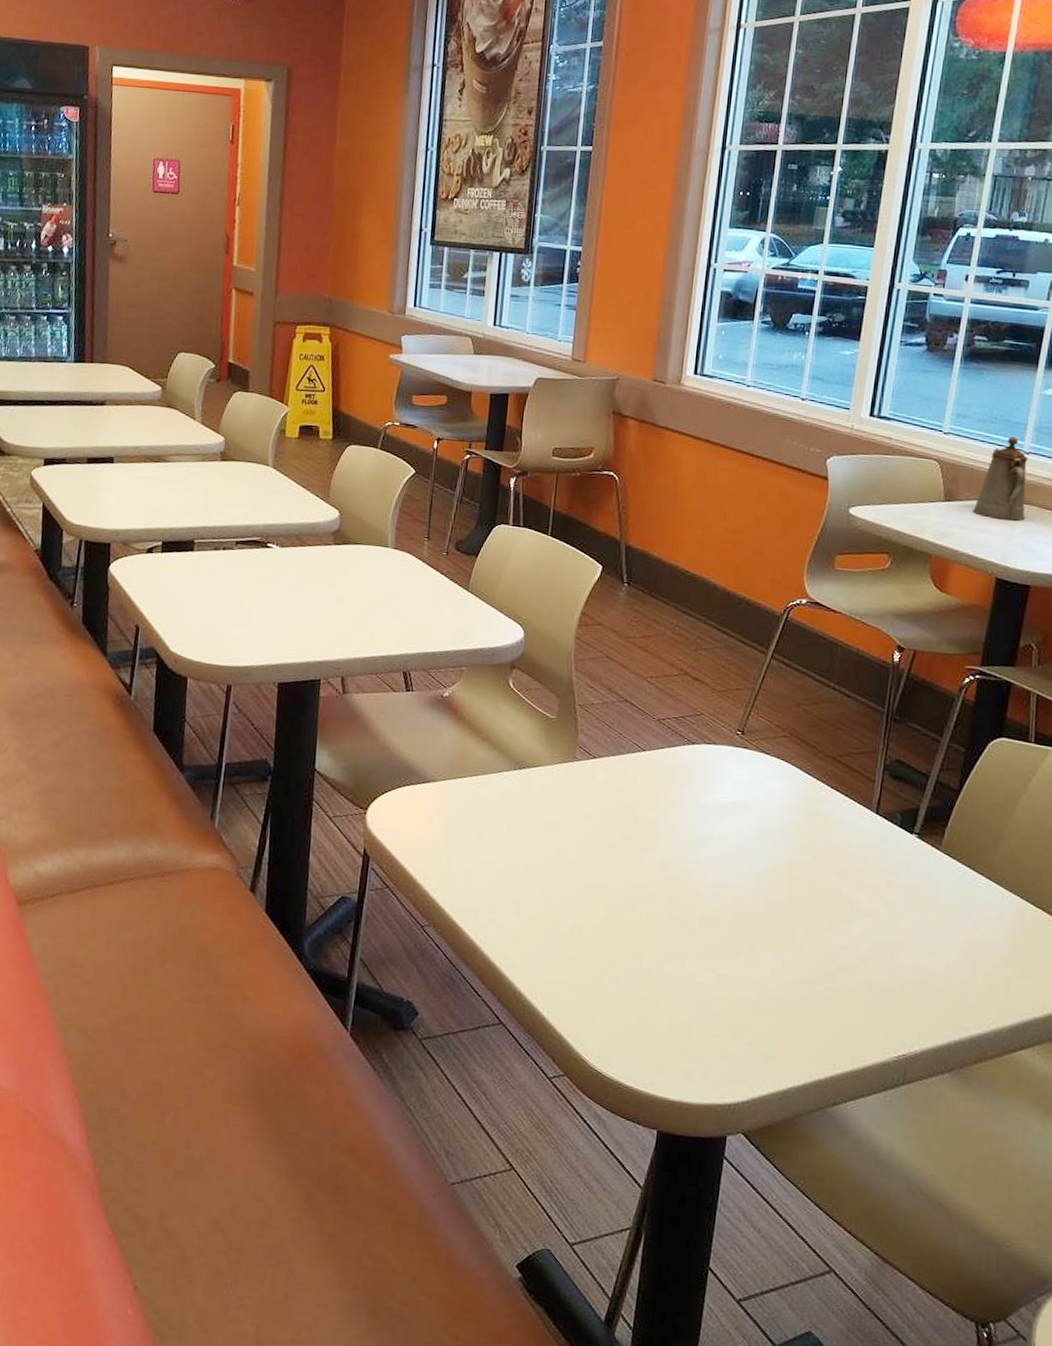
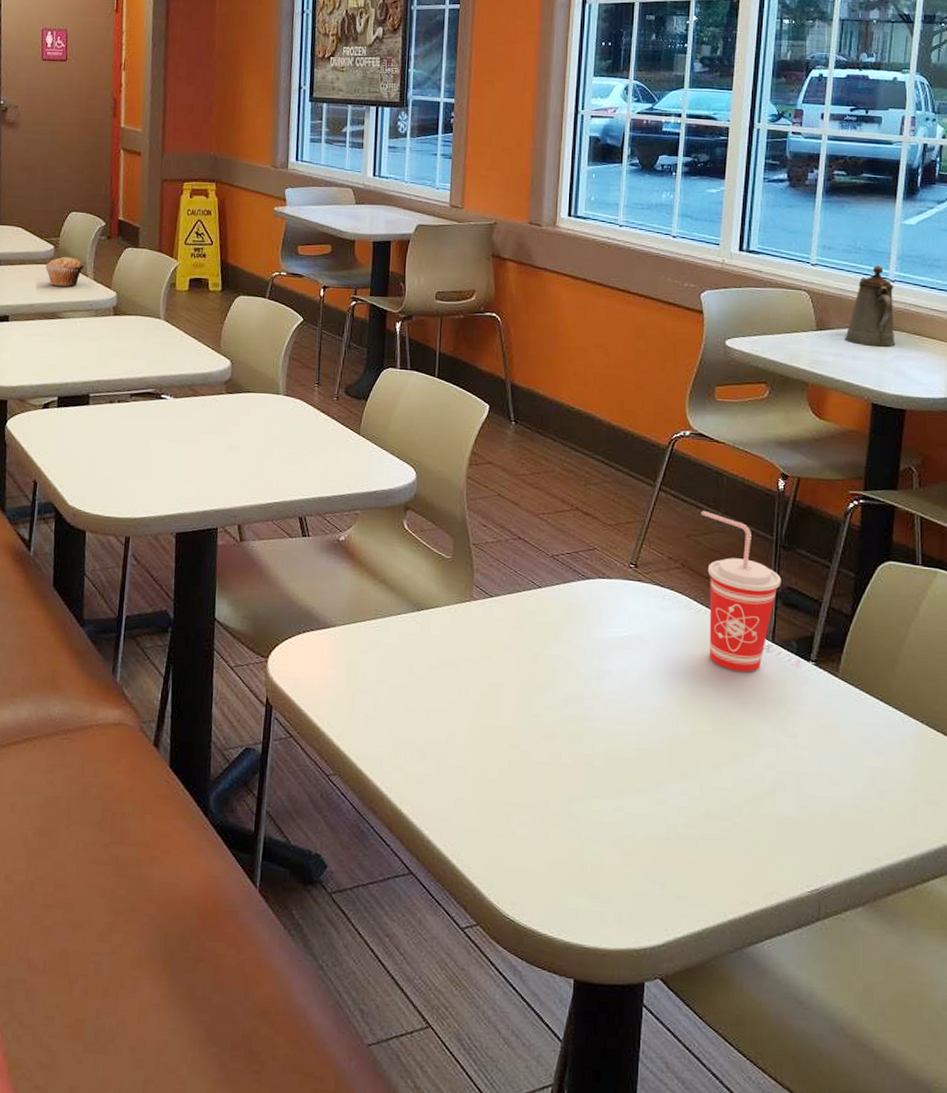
muffin: none [152,398,192,430] -> present [45,256,84,287]
beverage cup: none [811,679,890,842] -> present [700,510,781,672]

